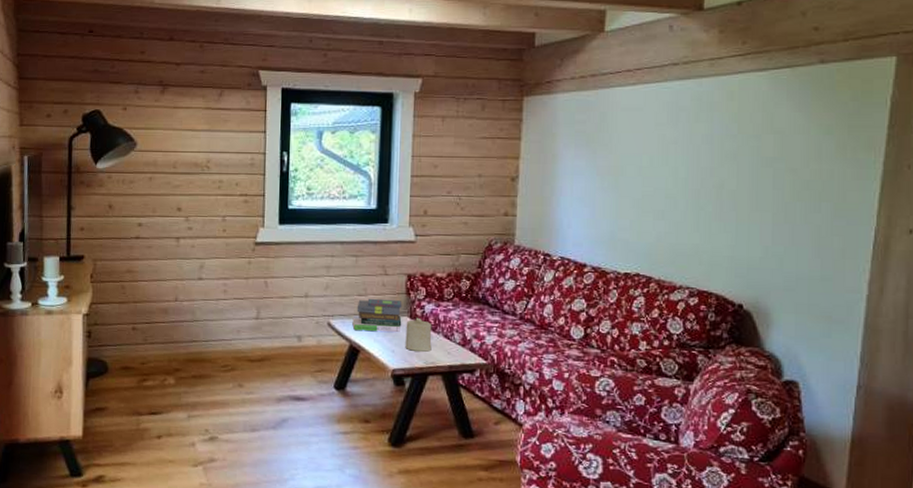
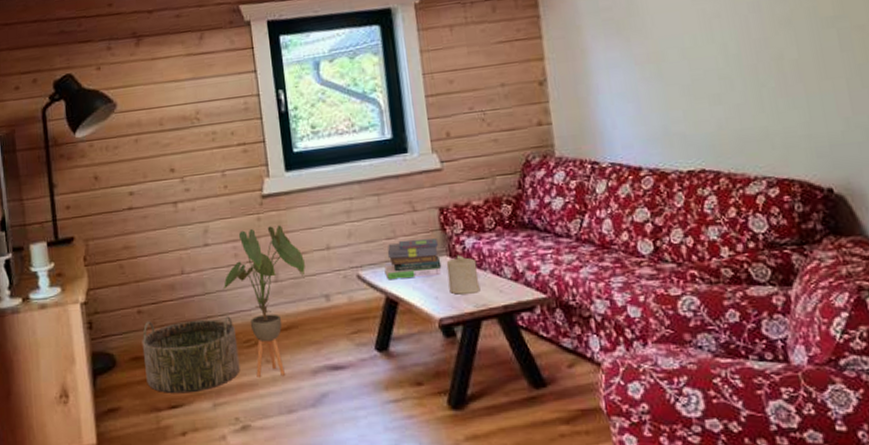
basket: none [132,337,216,404] -> present [142,316,240,394]
house plant: none [209,270,284,399] -> present [223,225,305,377]

